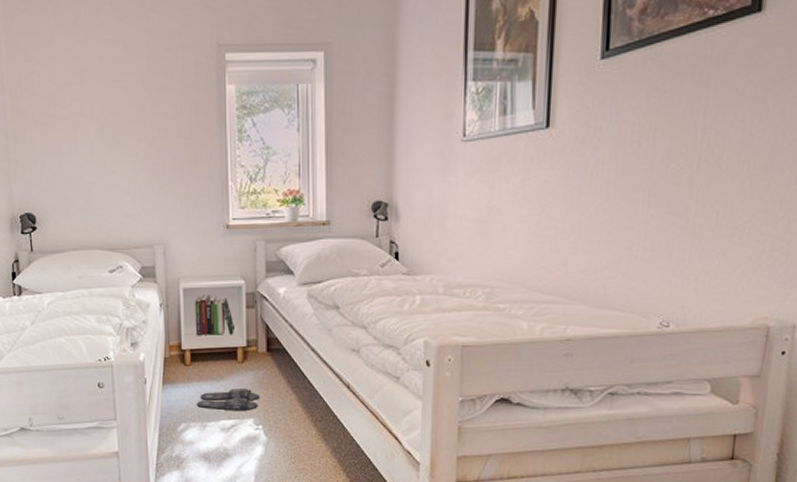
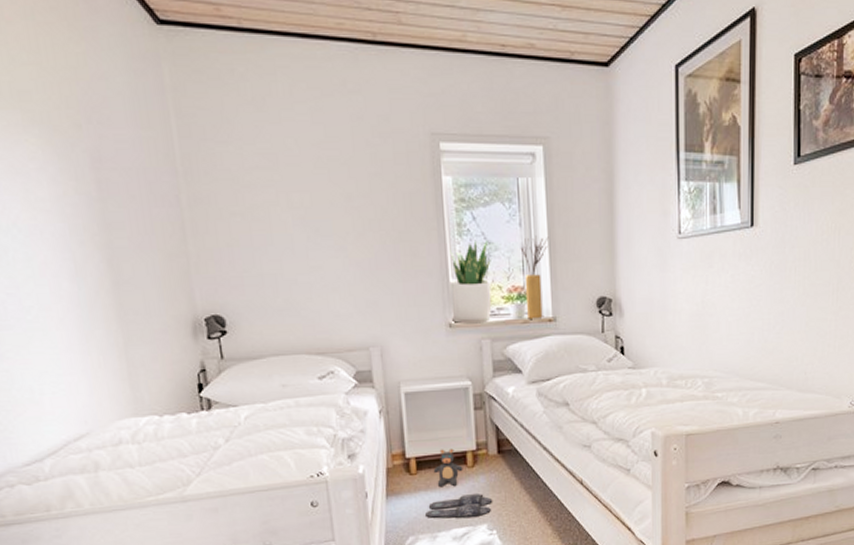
books: present [194,295,234,335] -> none [418,398,463,441]
stuffed animal: none [206,343,234,380] -> present [433,448,463,488]
planter: none [228,145,270,226] -> present [448,240,493,324]
vase: none [297,140,326,222] -> present [520,235,549,319]

